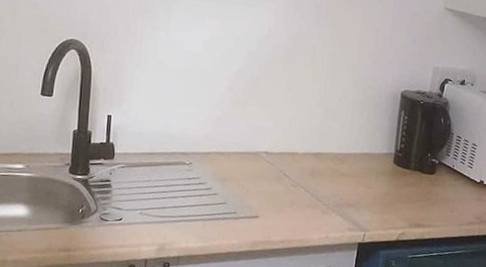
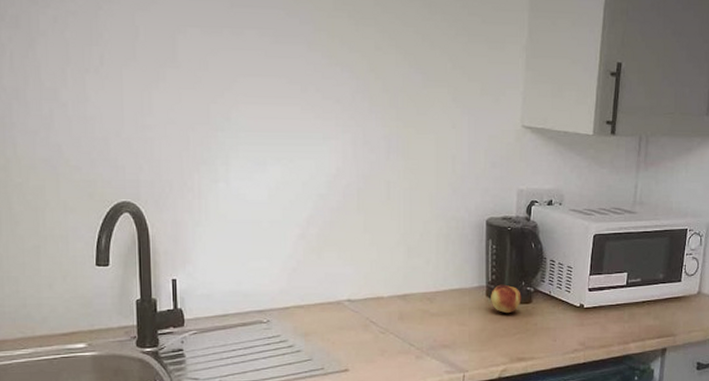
fruit: none [397,153,427,182] -> present [491,284,521,314]

